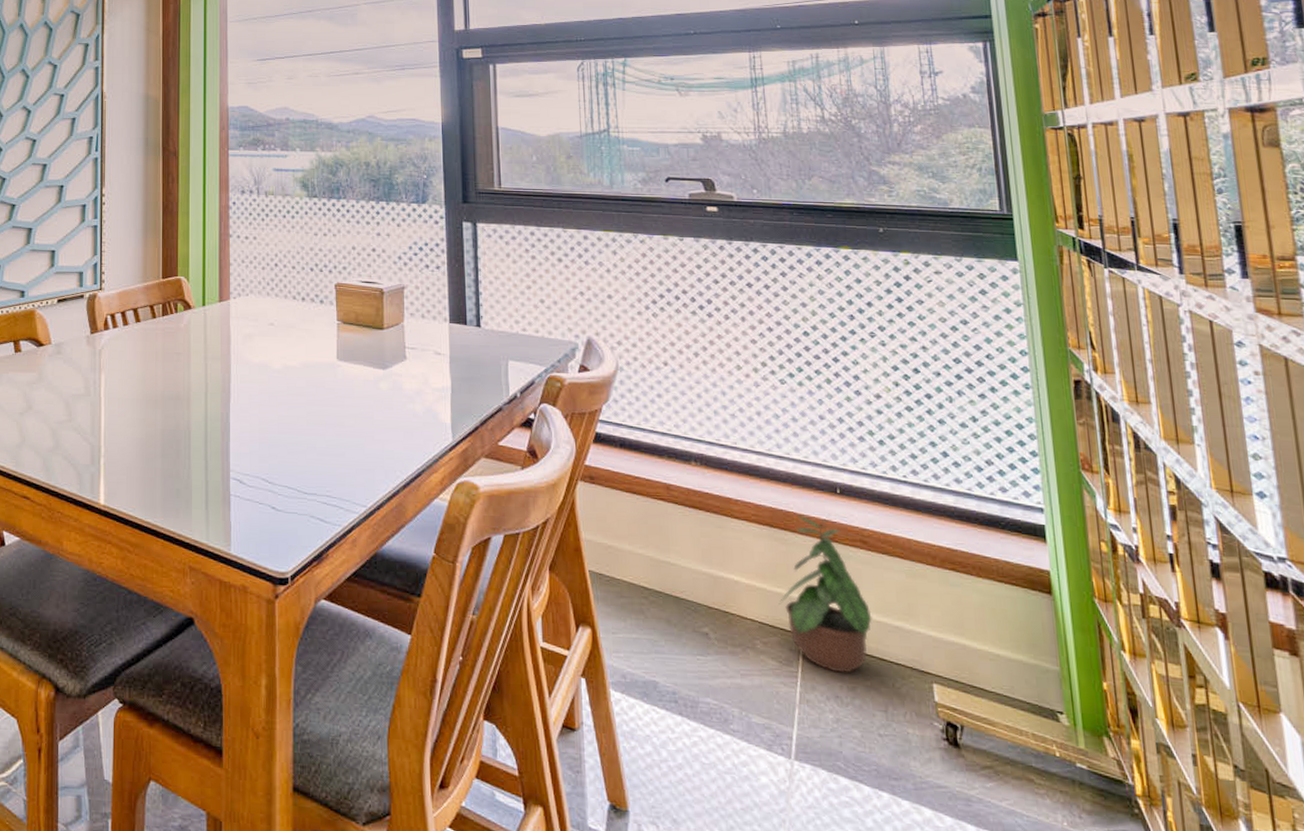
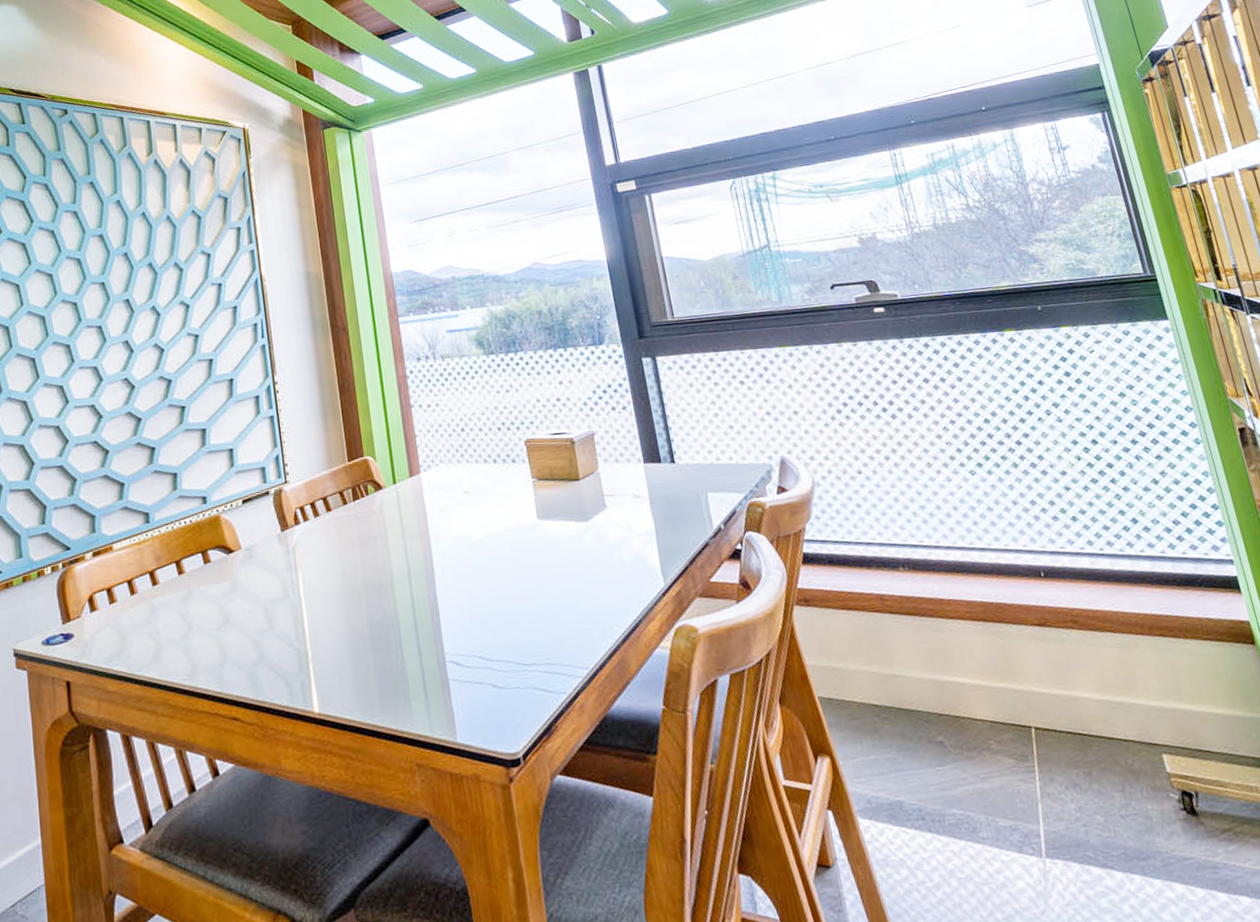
potted plant: present [778,516,872,674] -> none [1005,604,1096,760]

